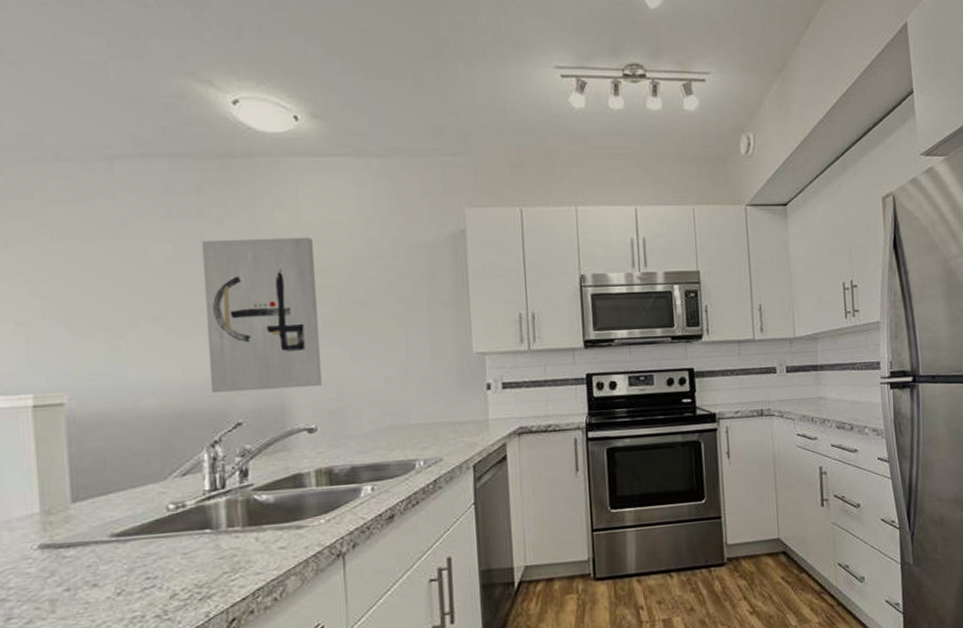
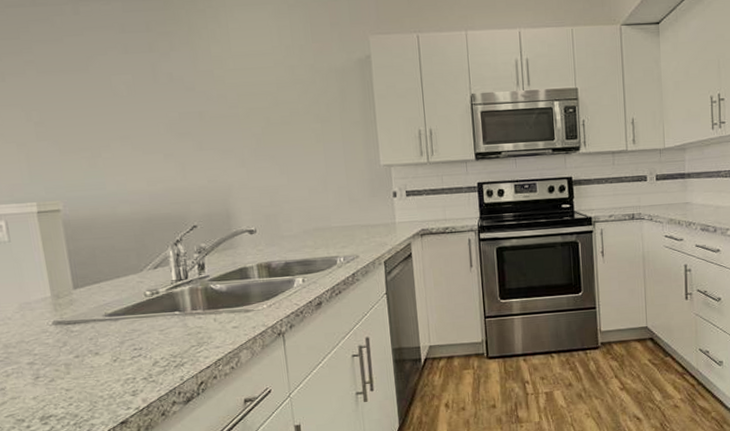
wall art: present [201,237,322,393] -> none [153,66,258,201]

